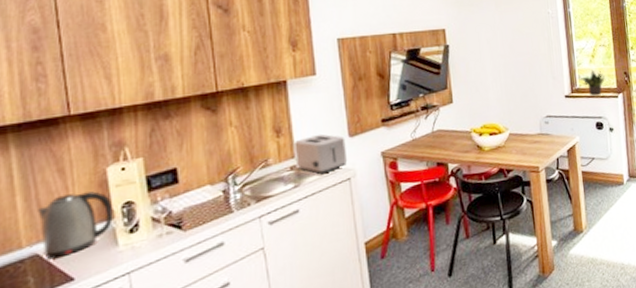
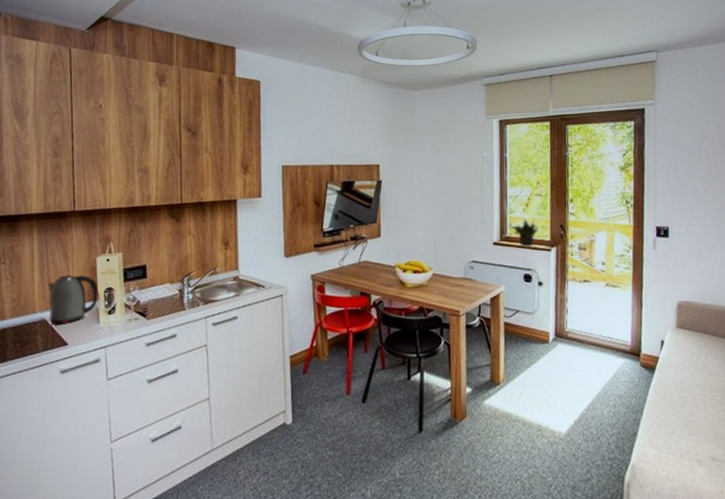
toaster: present [295,134,348,175] -> none [238,251,282,288]

